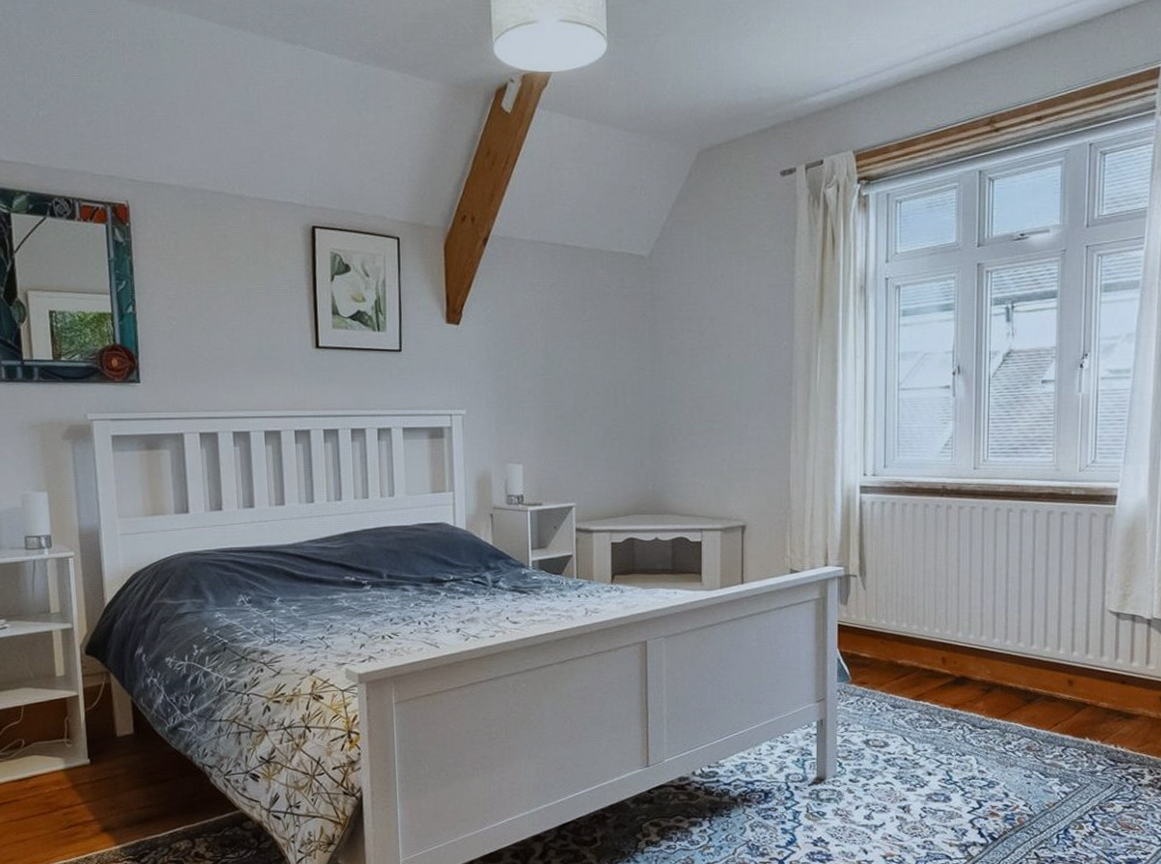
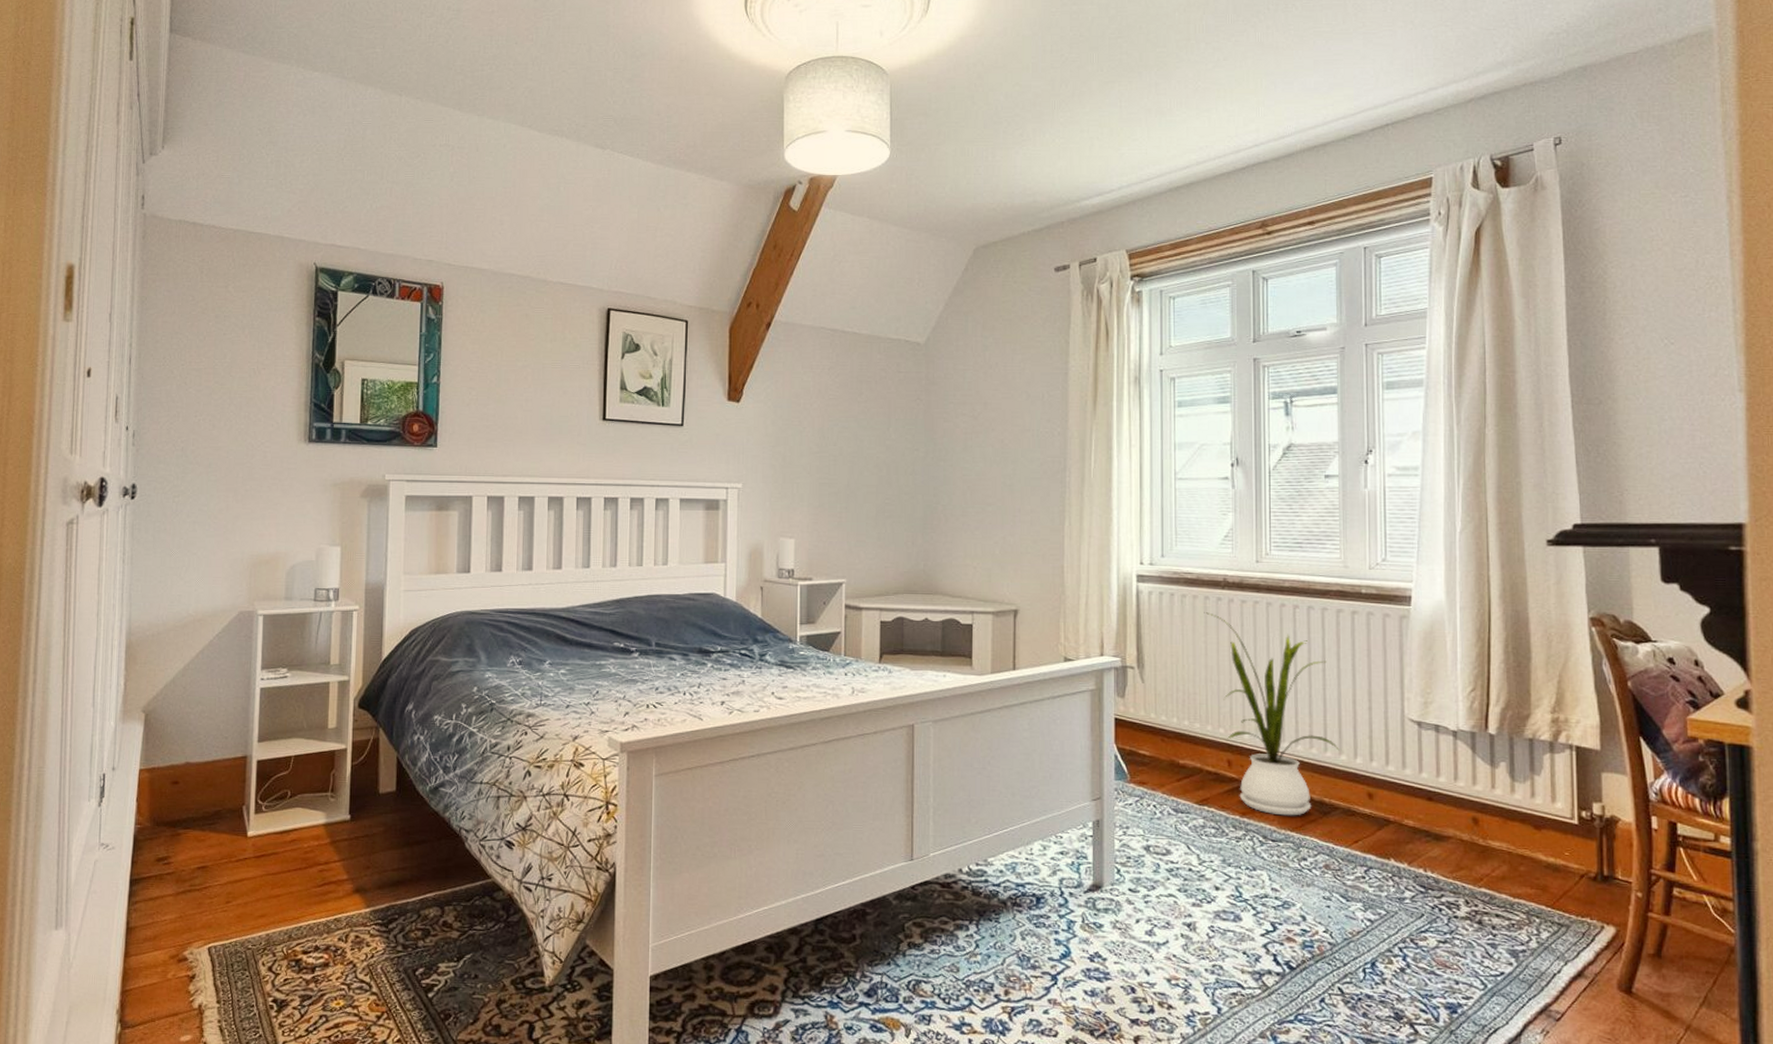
house plant: none [923,519,1044,705] -> present [1204,612,1339,816]

